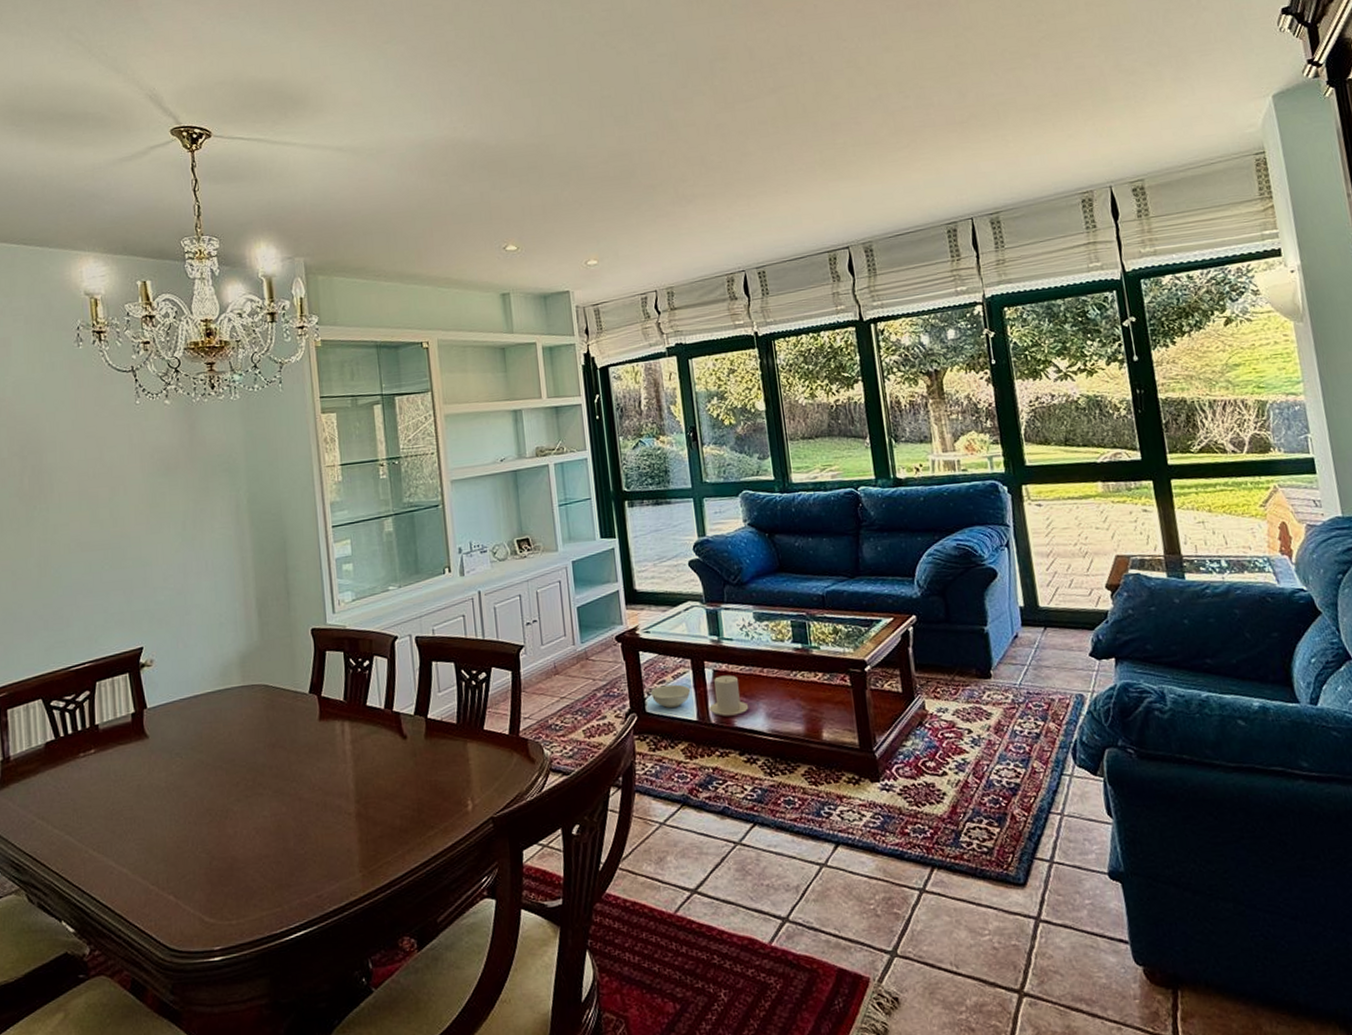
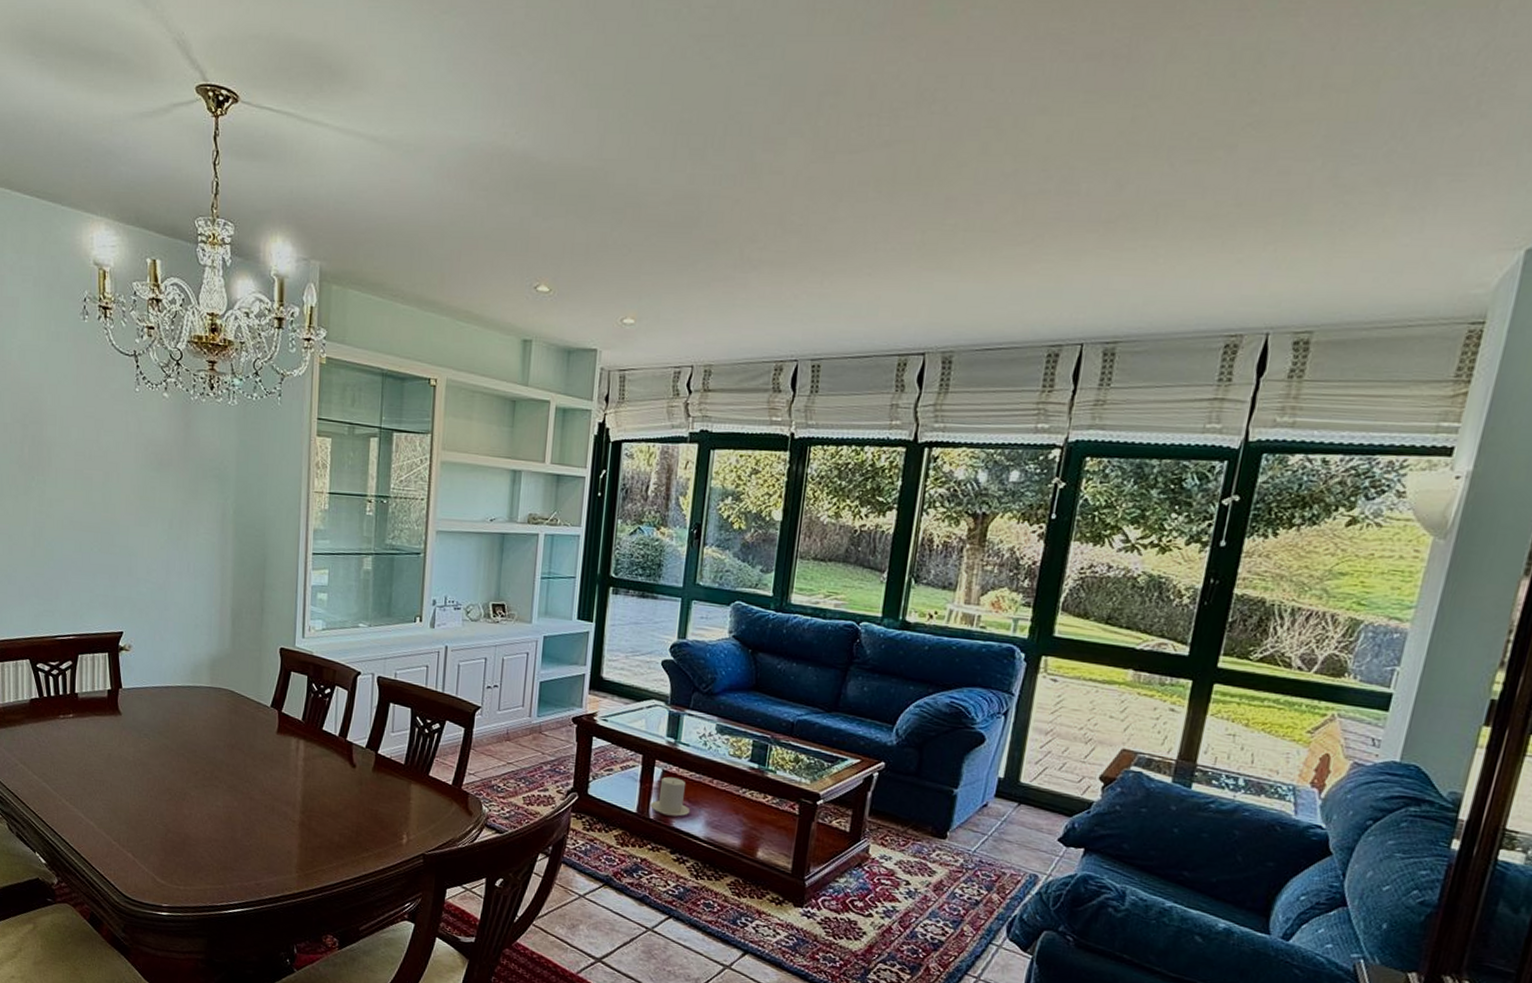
bowl: present [650,684,691,709] -> none [595,773,636,797]

